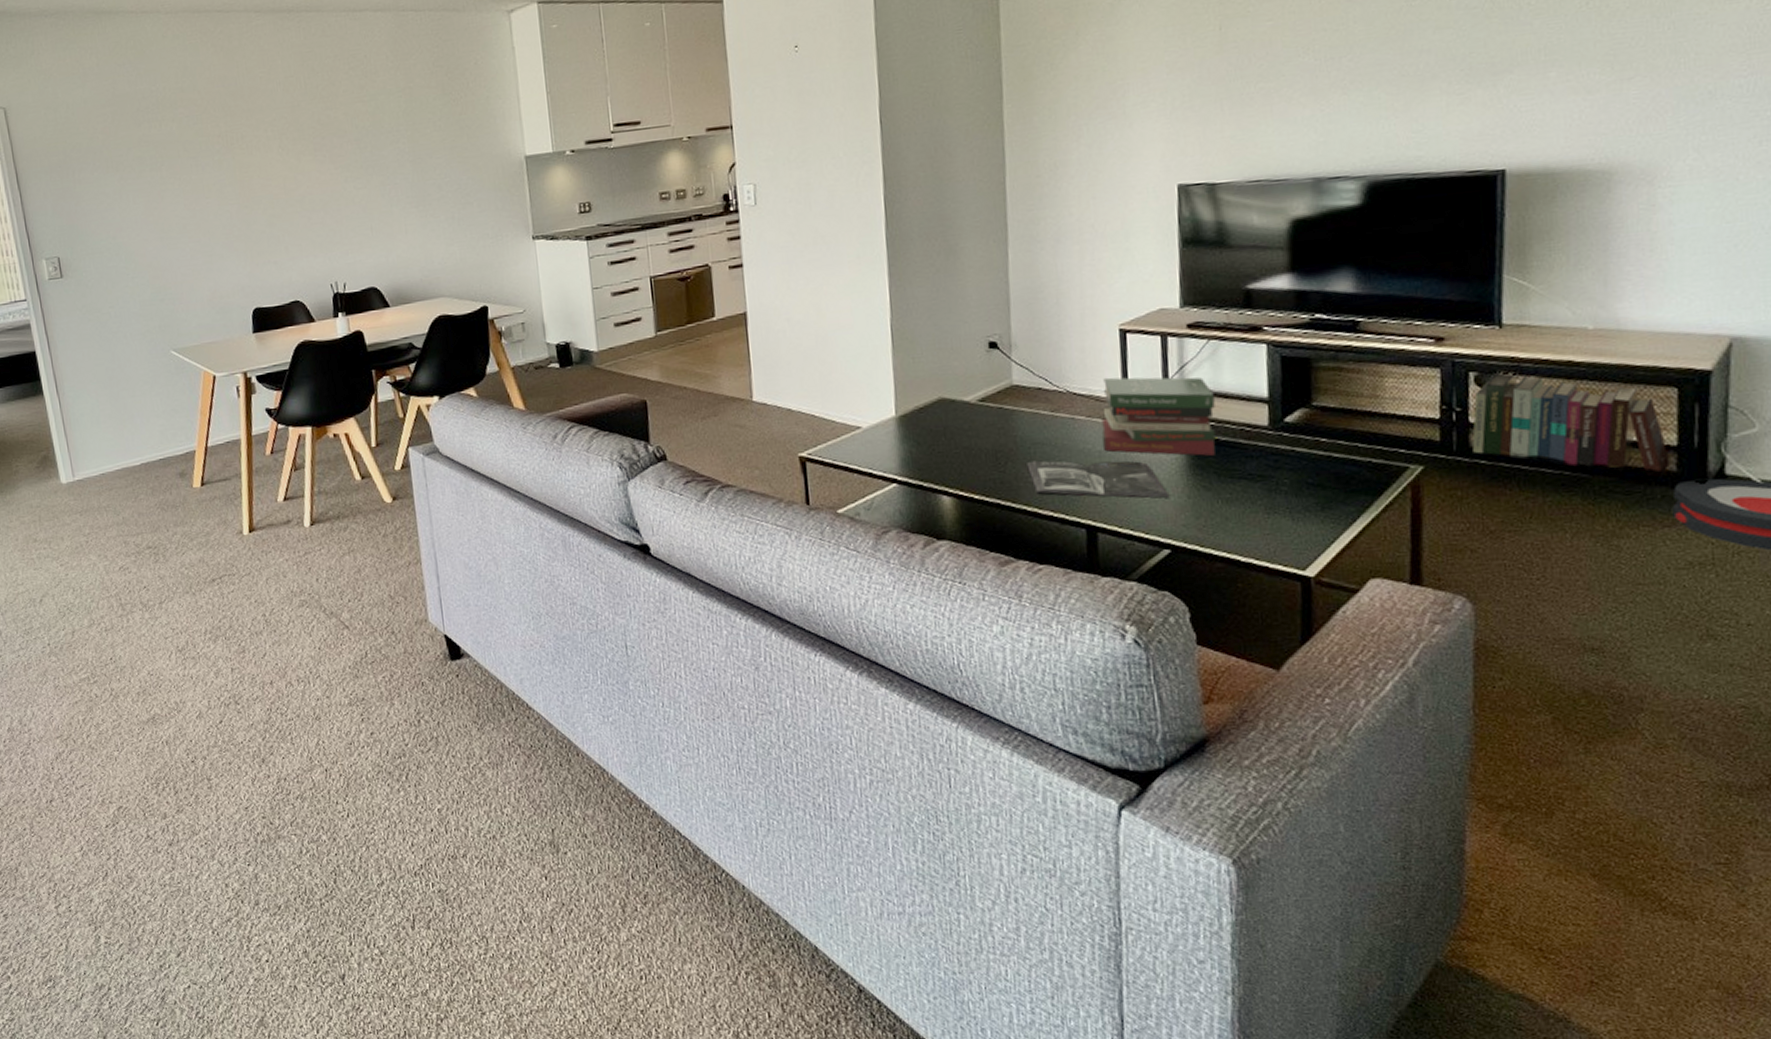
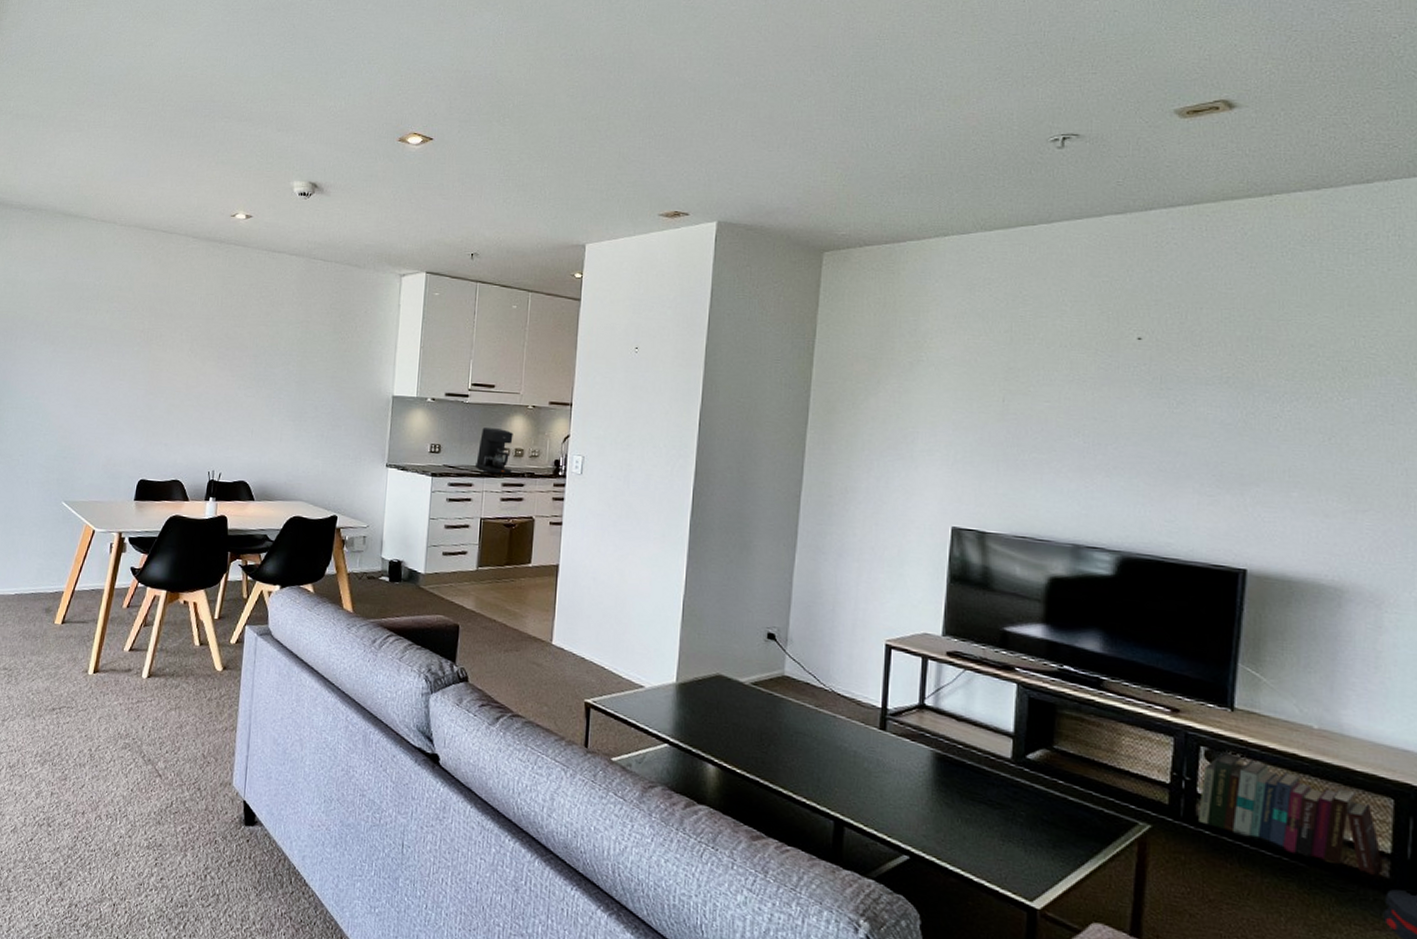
coffee maker: none [634,170,677,224] -> present [476,427,514,475]
magazine: present [1027,460,1170,499] -> none [788,748,915,807]
books: present [1101,377,1216,456] -> none [859,685,965,776]

